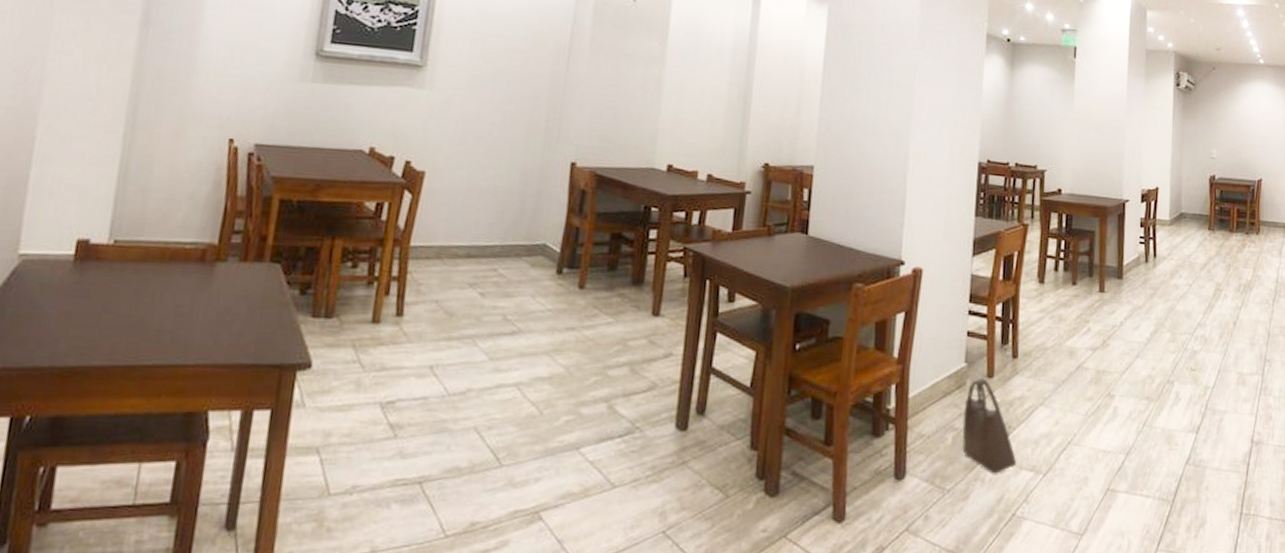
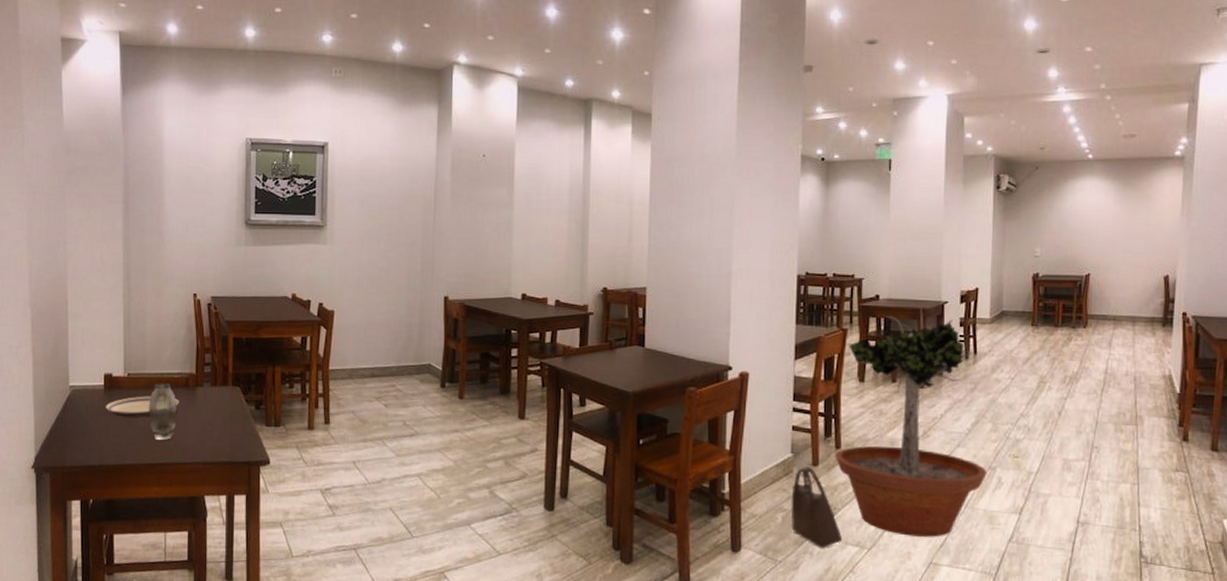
plate: none [71,271,189,301] -> present [105,396,180,417]
vase: none [138,255,184,333] -> present [149,383,177,440]
potted tree: none [1012,201,1165,460] -> present [836,304,987,537]

